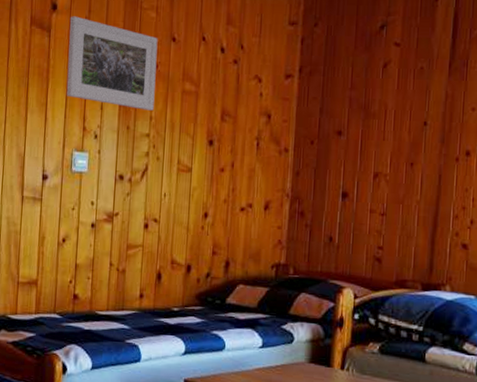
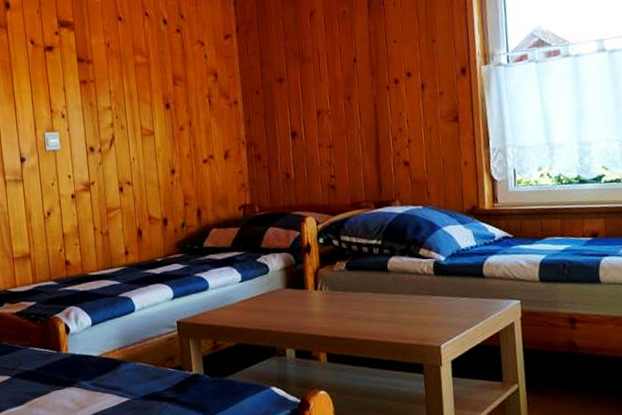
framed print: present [66,16,158,110] -> none [23,11,112,86]

